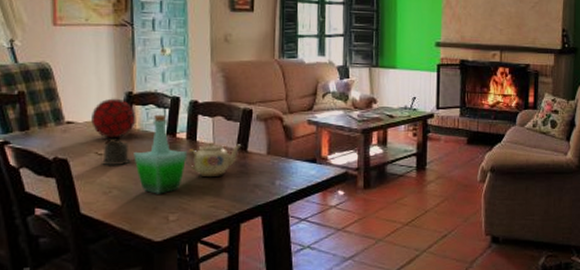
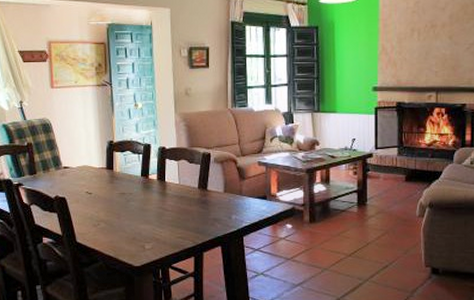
decorative orb: present [91,98,136,139] -> none [82,146,117,180]
cup: present [102,138,131,166] -> none [92,180,113,203]
bottle: present [134,114,188,194] -> none [116,159,158,227]
teapot: present [185,141,242,176] -> none [156,181,202,212]

